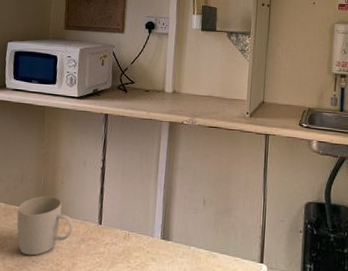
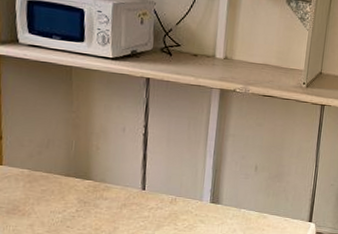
mug: present [16,195,74,256] -> none [44,161,114,222]

